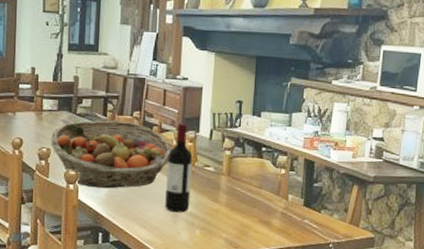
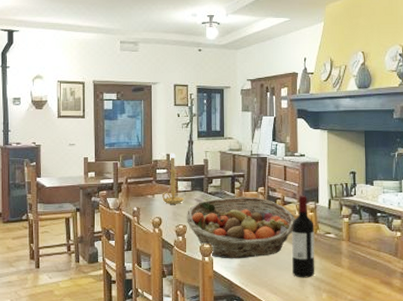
candle holder: none [24,66,50,125] -> present [162,153,185,204]

